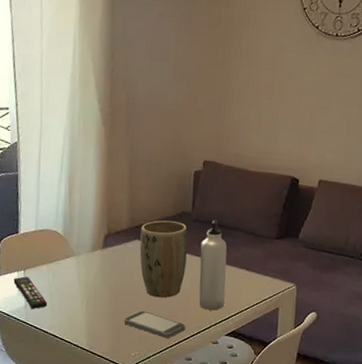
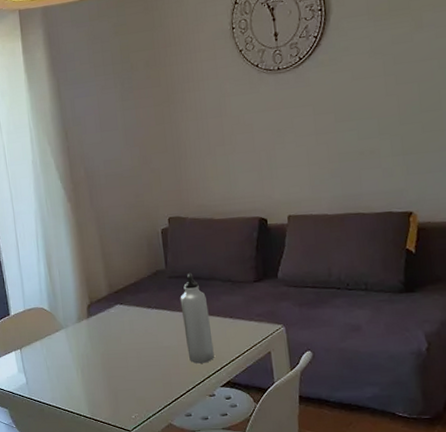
remote control: present [13,276,48,310] -> none [12,355,47,385]
smartphone: present [124,310,186,338] -> none [119,372,180,397]
plant pot: present [139,220,188,298] -> none [120,281,170,358]

